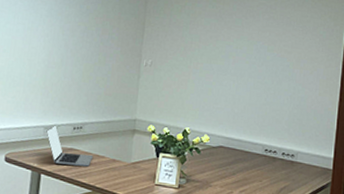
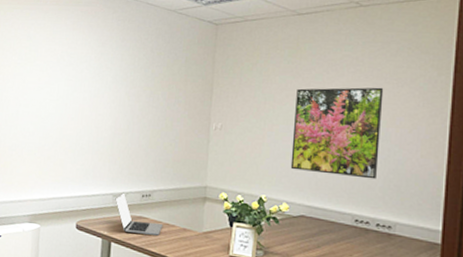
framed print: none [212,31,292,114] -> present [290,87,384,179]

